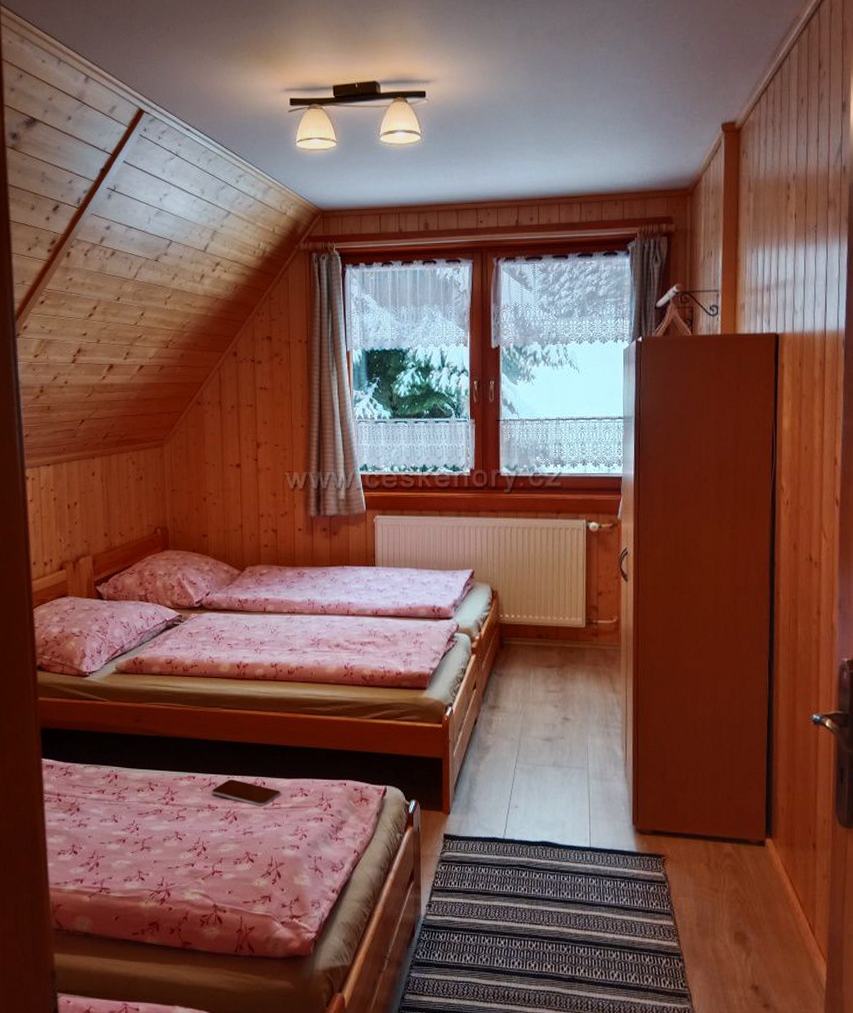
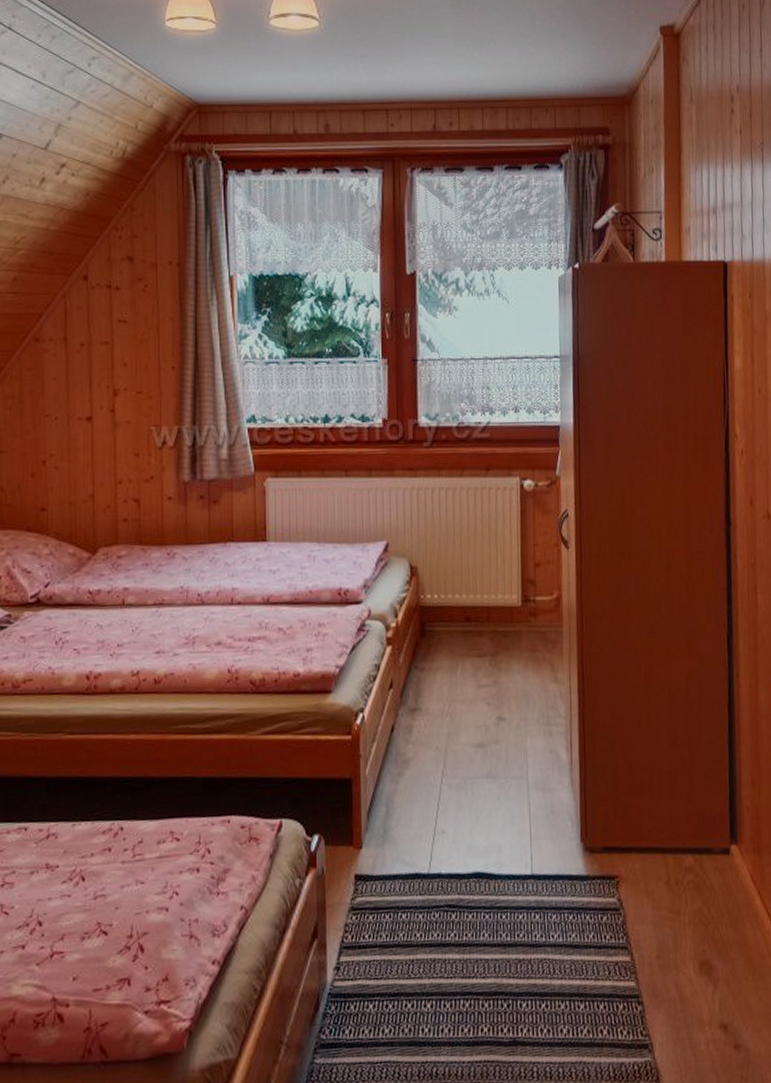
smartphone: present [211,779,281,807] -> none [49,826,145,860]

